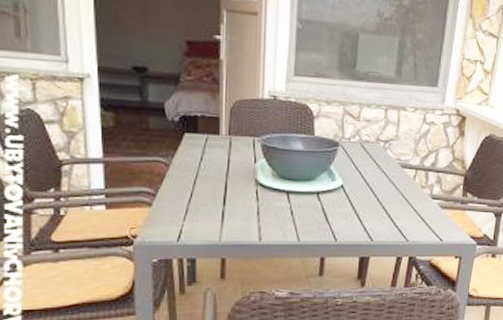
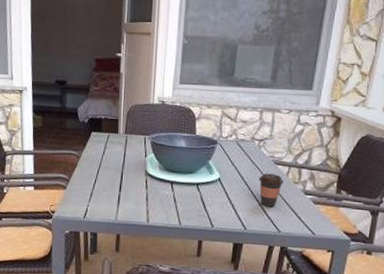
coffee cup: none [385,178,411,215] -> present [259,173,284,207]

